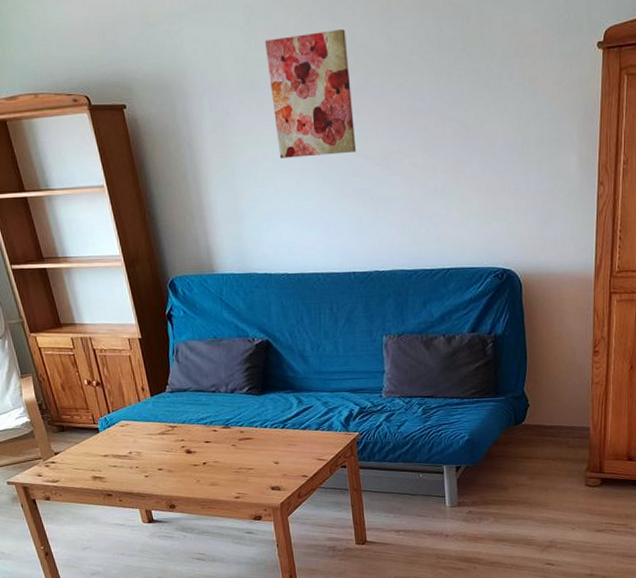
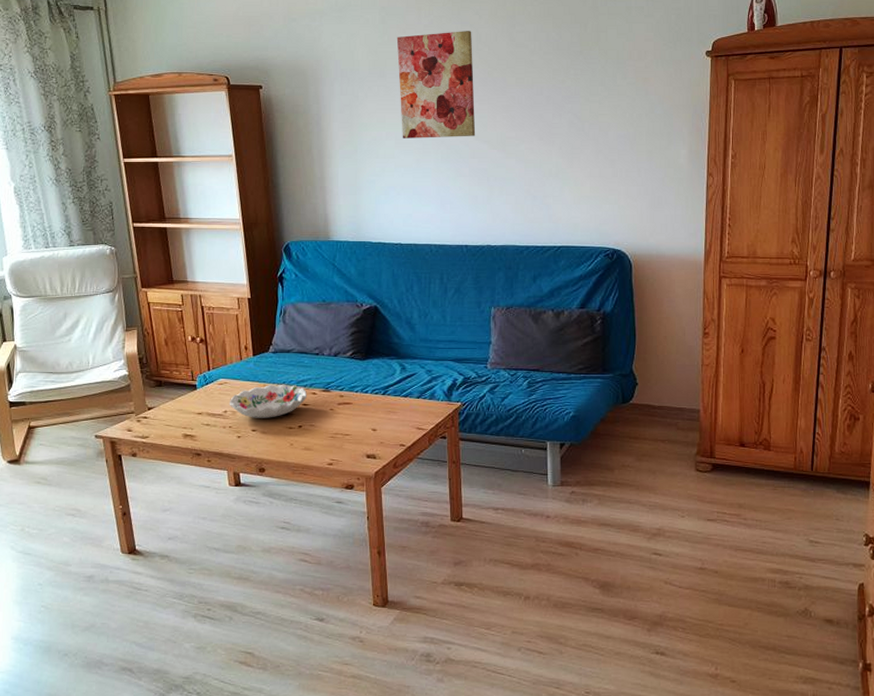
decorative bowl: none [132,423,208,458] -> present [229,384,307,418]

